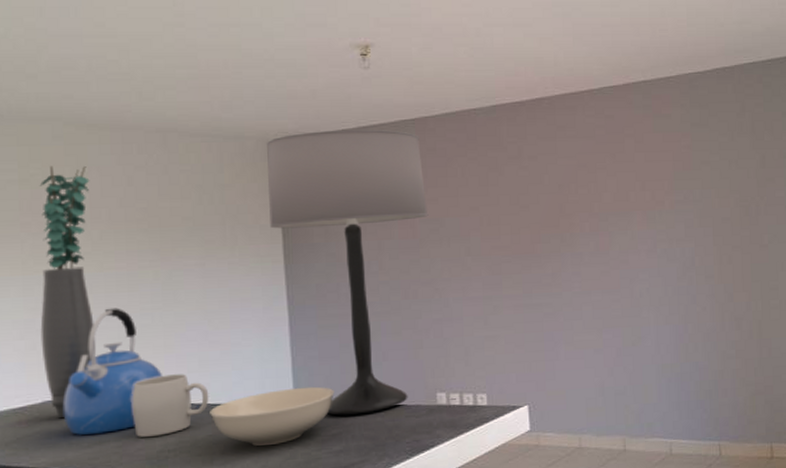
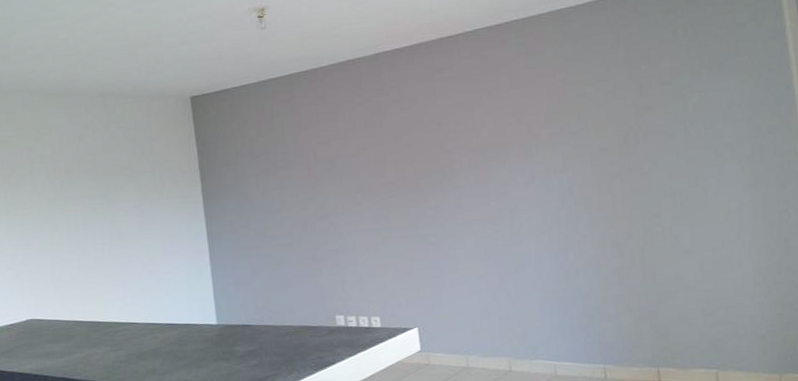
vase: present [39,166,97,419] -> none [15,128,63,334]
kettle: present [63,307,163,436] -> none [41,243,114,348]
mug: present [130,374,209,437] -> none [90,298,149,350]
bowl: present [210,386,334,447] -> none [150,309,249,360]
table lamp: present [267,129,429,415] -> none [184,82,322,334]

